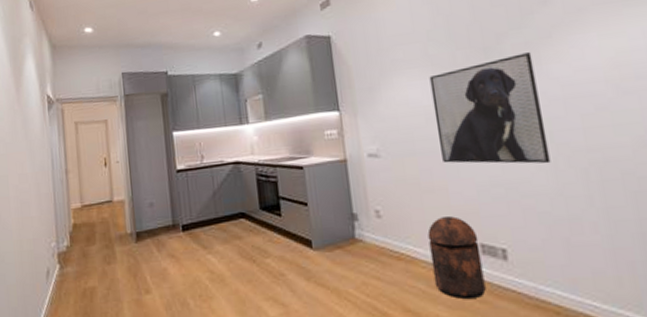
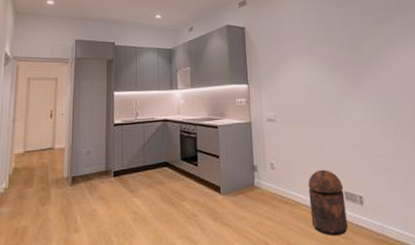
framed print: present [429,52,551,164] -> none [313,53,393,133]

